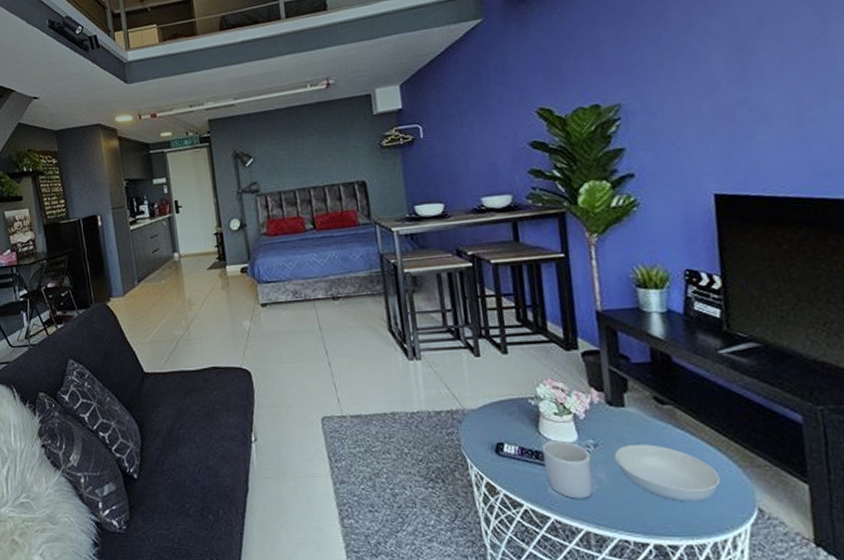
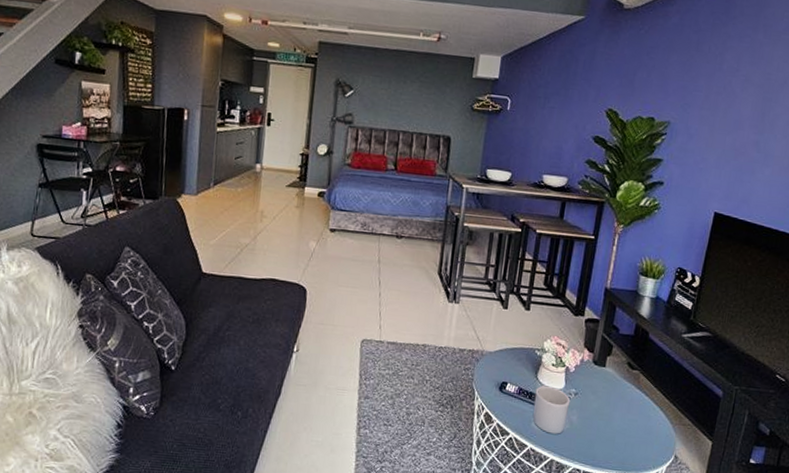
bowl: present [614,444,721,503] -> none [587,397,657,446]

